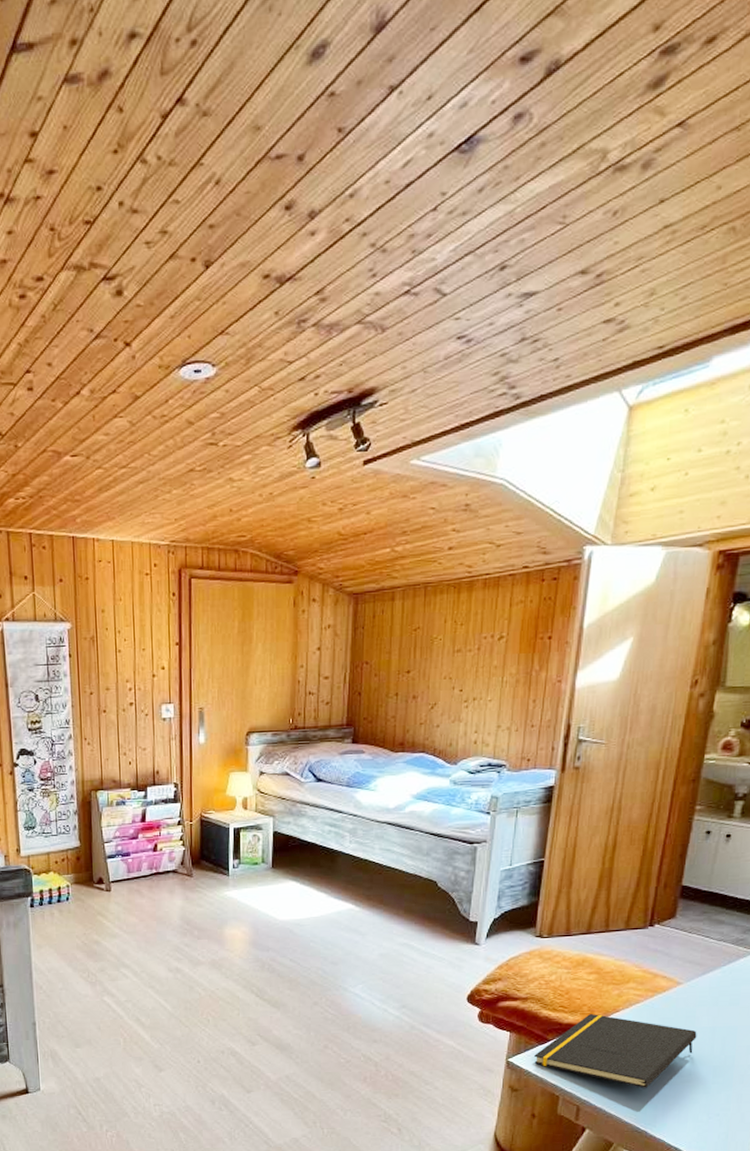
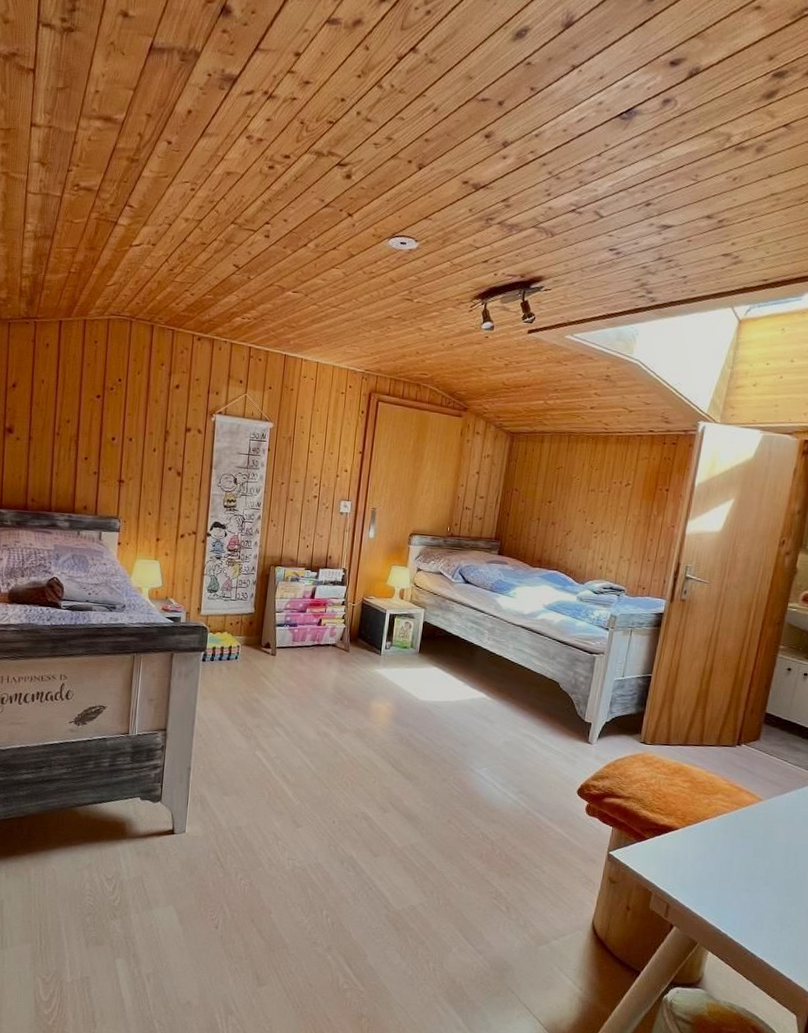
notepad: present [534,1013,697,1088] -> none [632,818,774,893]

